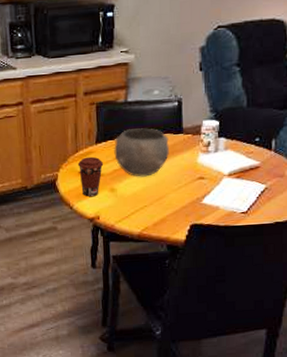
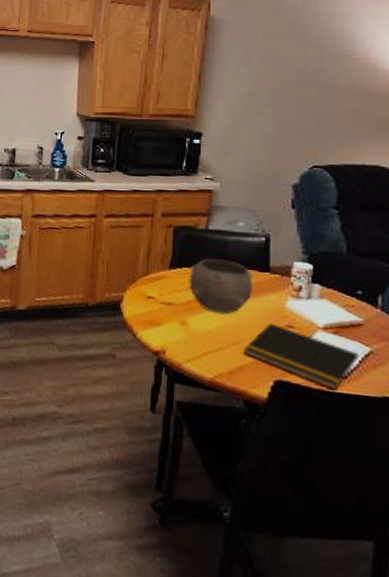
coffee cup: present [77,156,104,197] -> none [146,281,176,327]
notepad: none [165,177,256,224] -> present [244,323,358,391]

